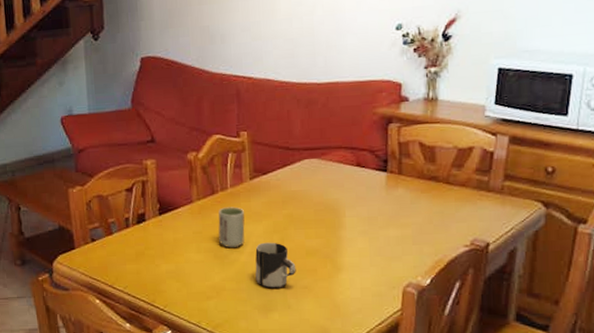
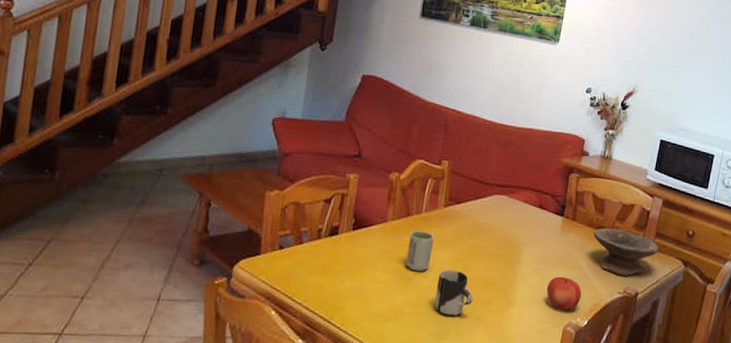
fruit: none [377,236,420,270] -> present [546,276,582,310]
bowl: none [426,177,510,227] -> present [593,228,659,276]

